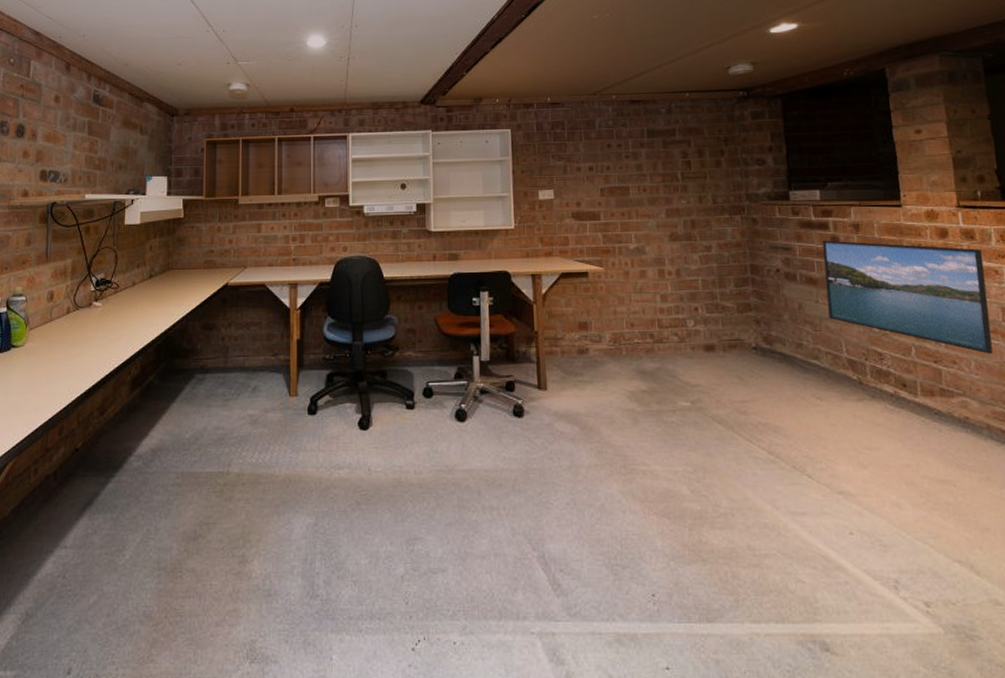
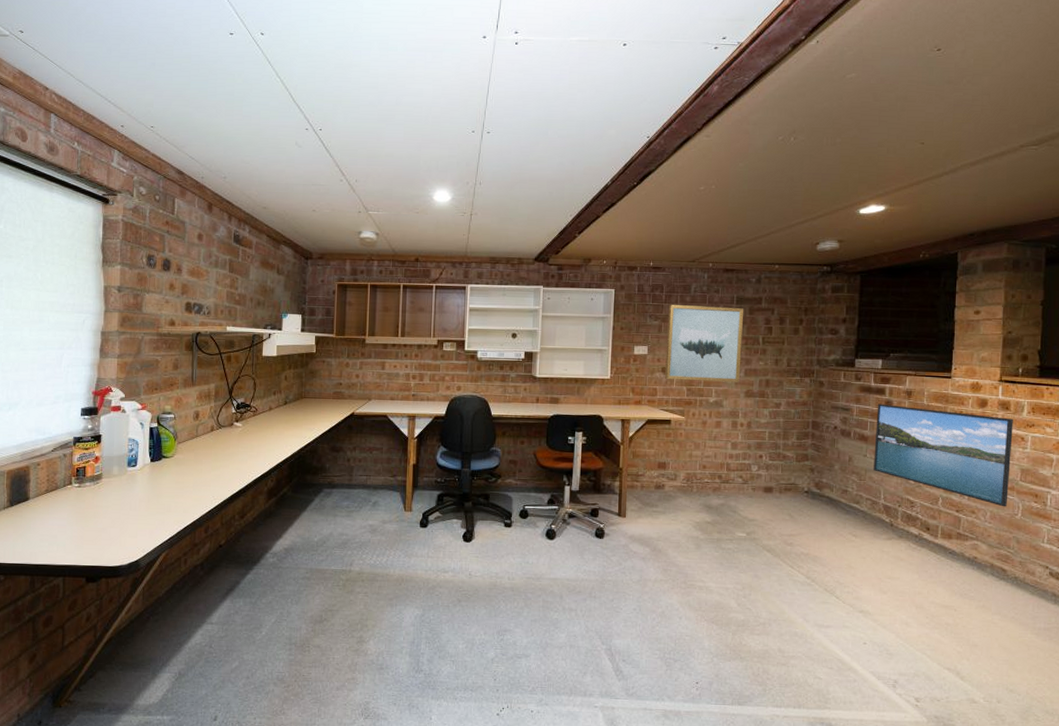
wall art: none [572,141,661,226] -> present [665,305,744,382]

